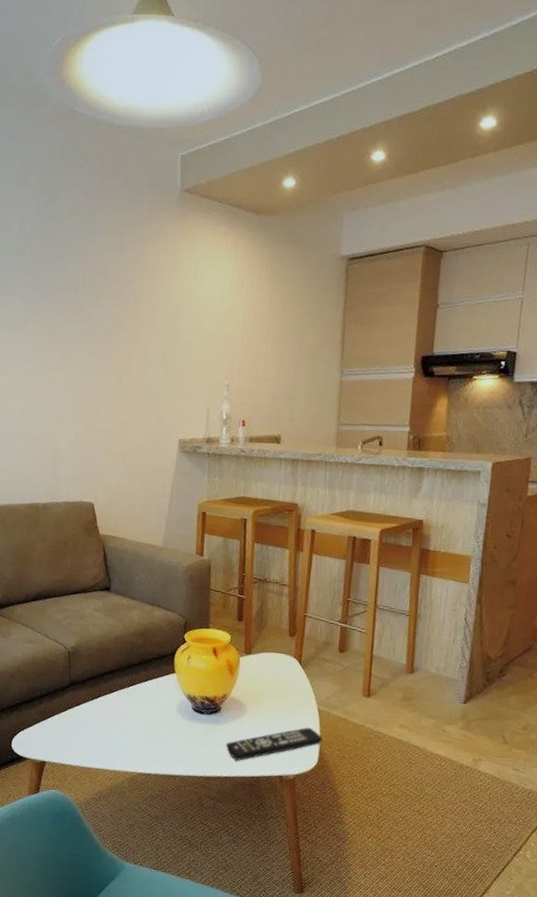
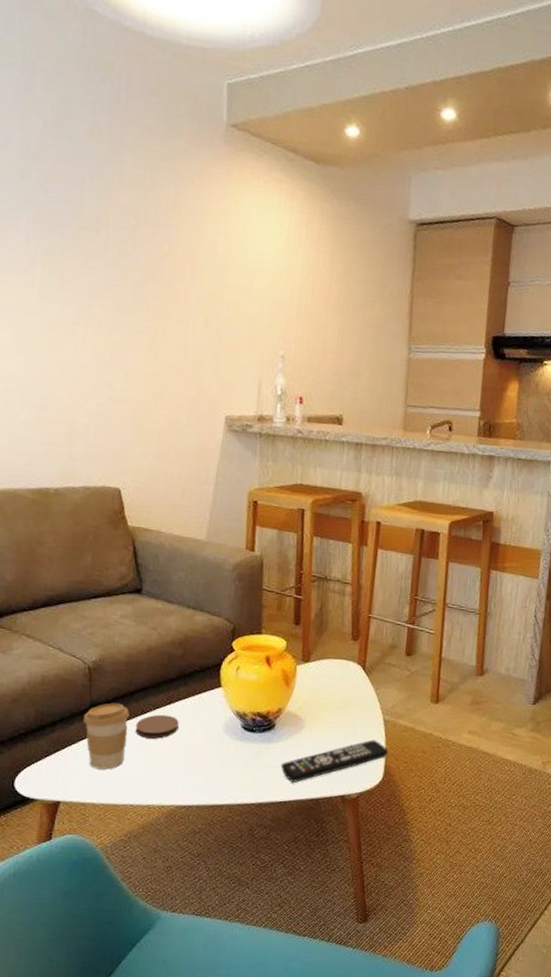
coffee cup: none [64,682,100,738] -> present [83,703,129,770]
coaster: none [104,694,140,715] -> present [135,714,179,739]

